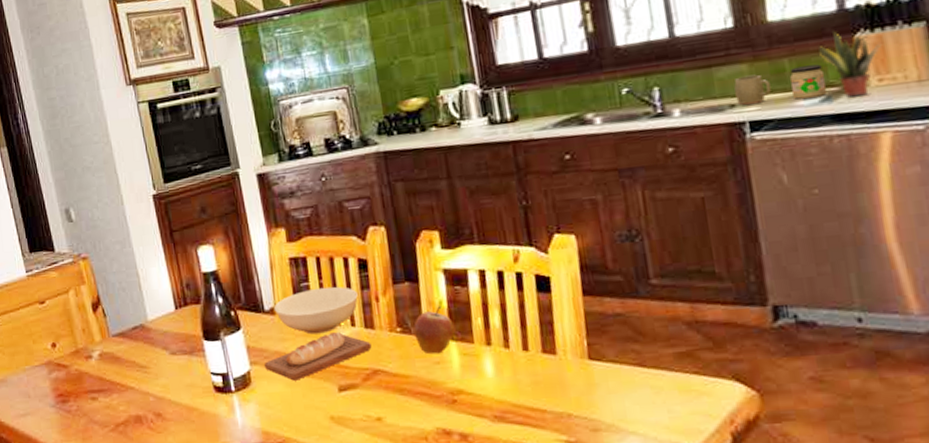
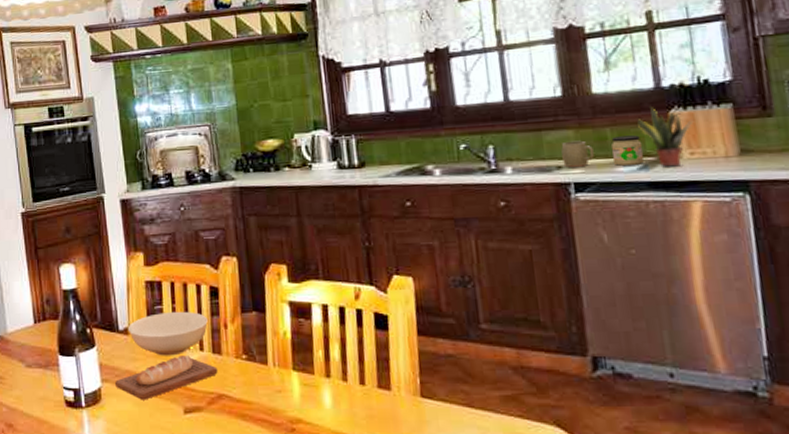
fruit: present [414,306,454,355] -> none [258,336,296,383]

